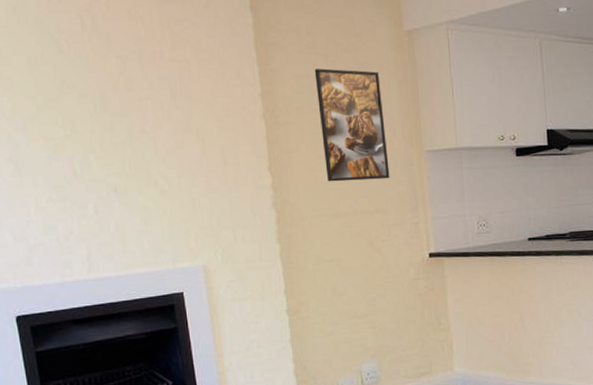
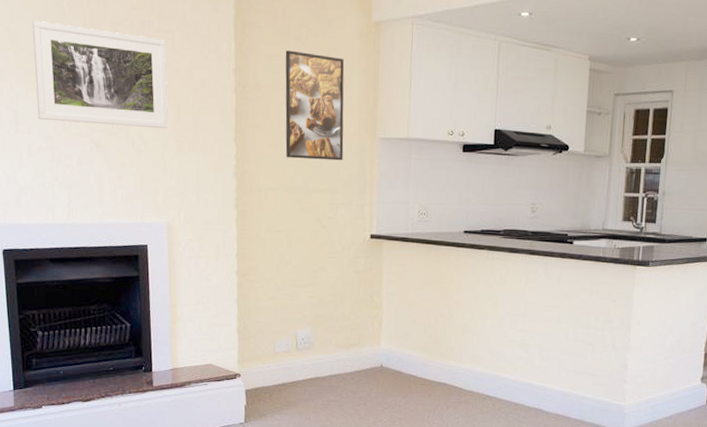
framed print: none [27,62,194,169] -> present [32,20,169,129]

